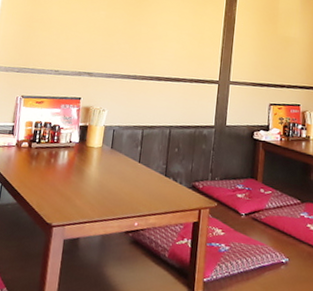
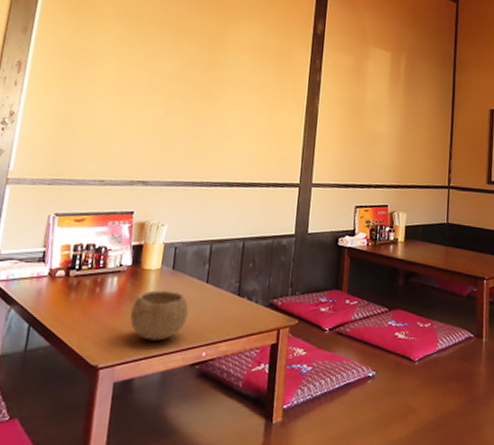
bowl: none [77,165,124,209] -> present [130,290,189,341]

